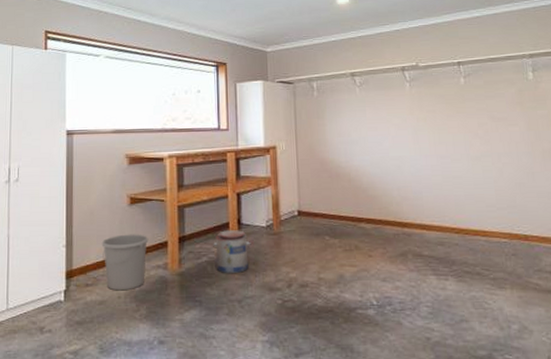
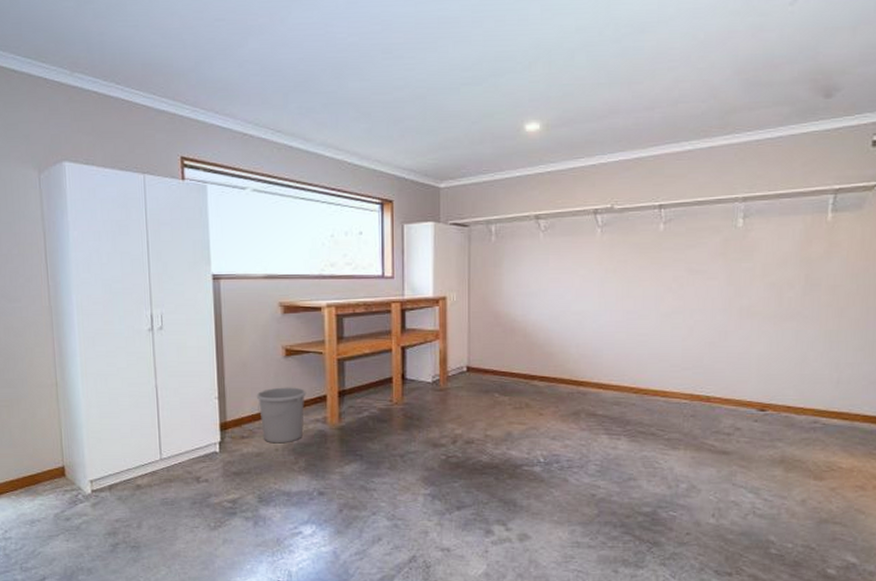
paint can: present [213,230,252,274] -> none [375,385,416,429]

